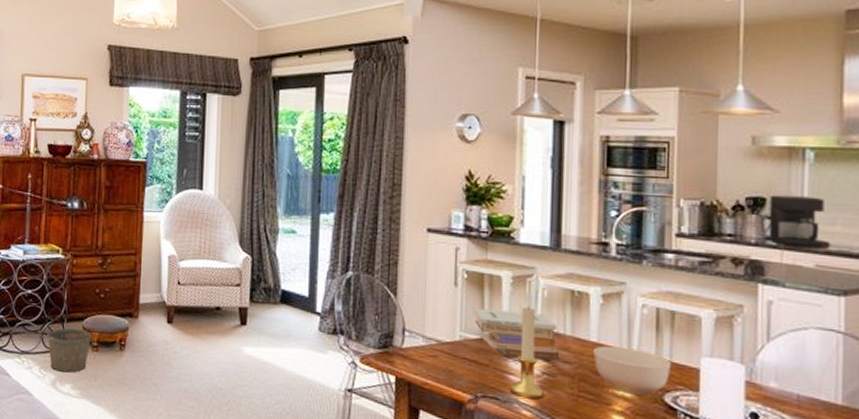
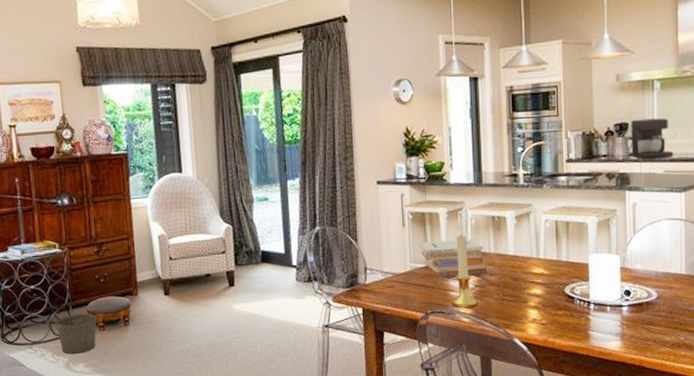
bowl: present [592,346,672,396] -> none [511,255,569,292]

